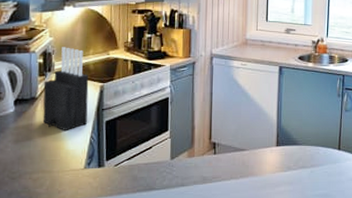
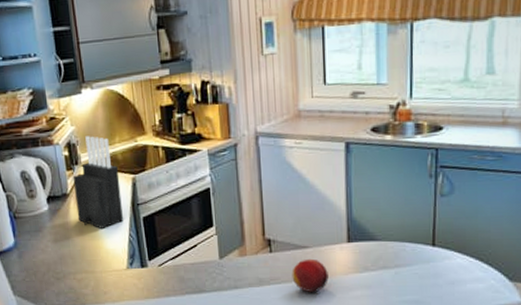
fruit: none [230,159,260,188] -> present [292,258,329,292]

